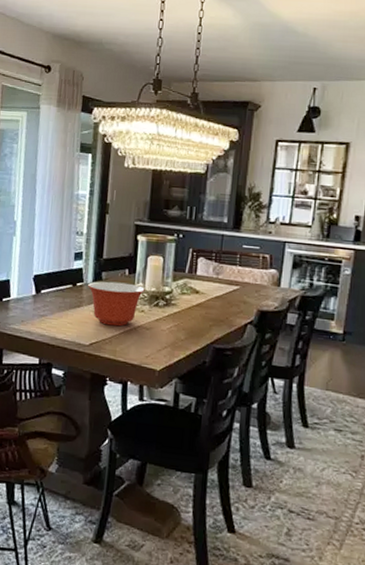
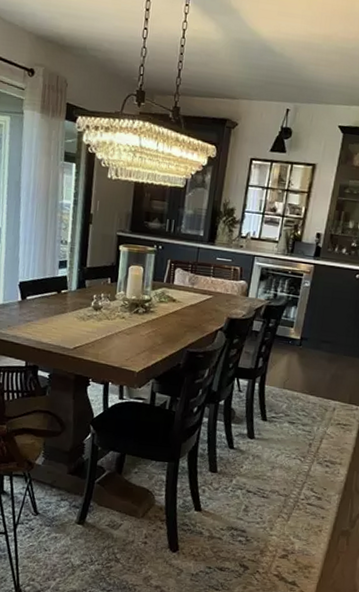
mixing bowl: present [88,281,145,327] -> none [72,289,126,332]

